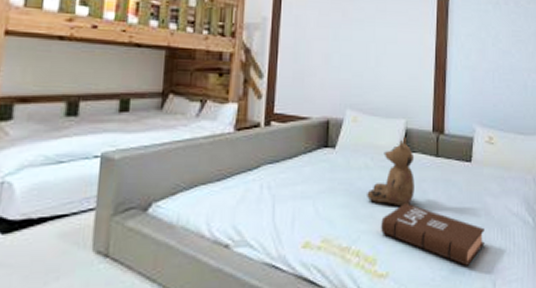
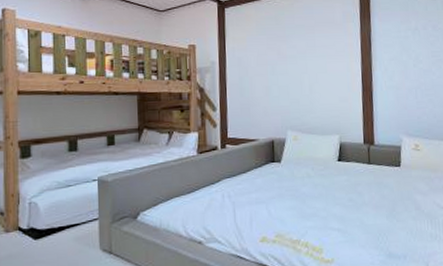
teddy bear: present [367,137,415,207] -> none [310,150,351,207]
book: present [381,203,485,266] -> none [324,203,417,252]

